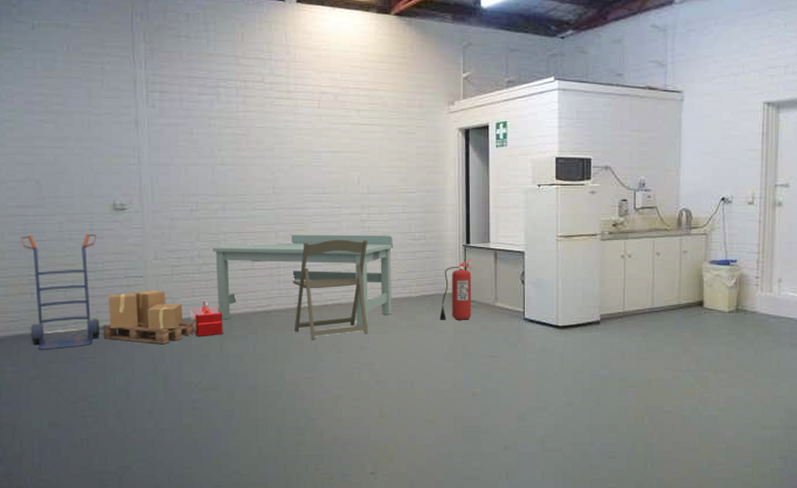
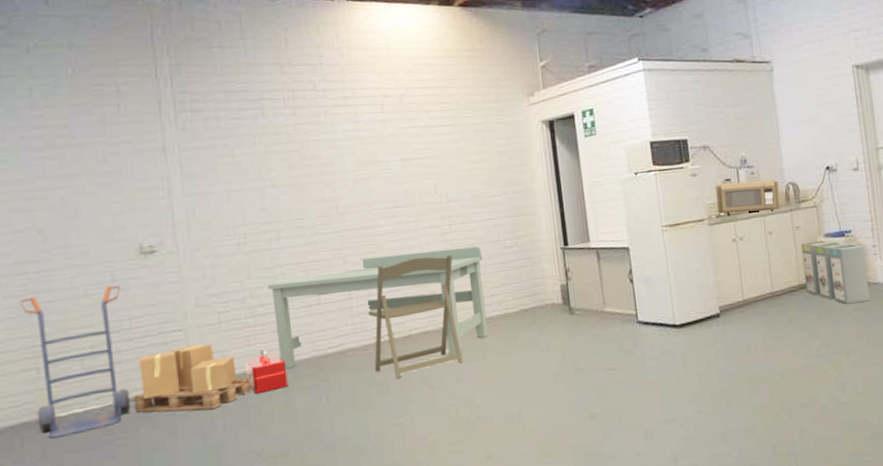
fire extinguisher: present [439,259,474,320] -> none [543,262,580,336]
microwave: none [610,203,672,234] -> present [715,179,780,216]
recycling bin: none [685,266,747,328] -> present [800,240,870,305]

